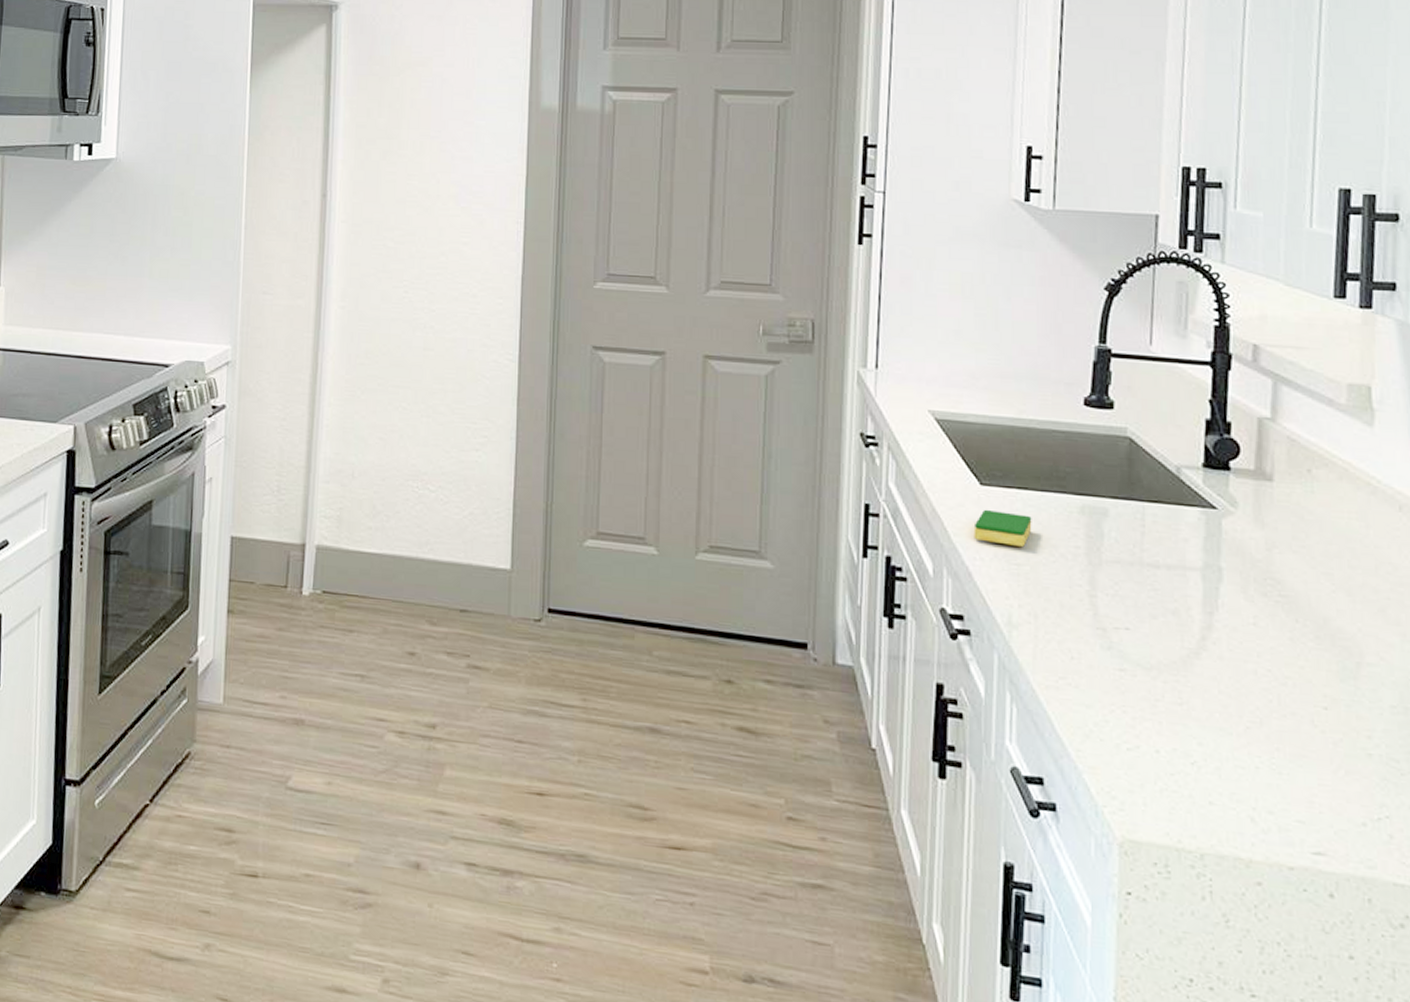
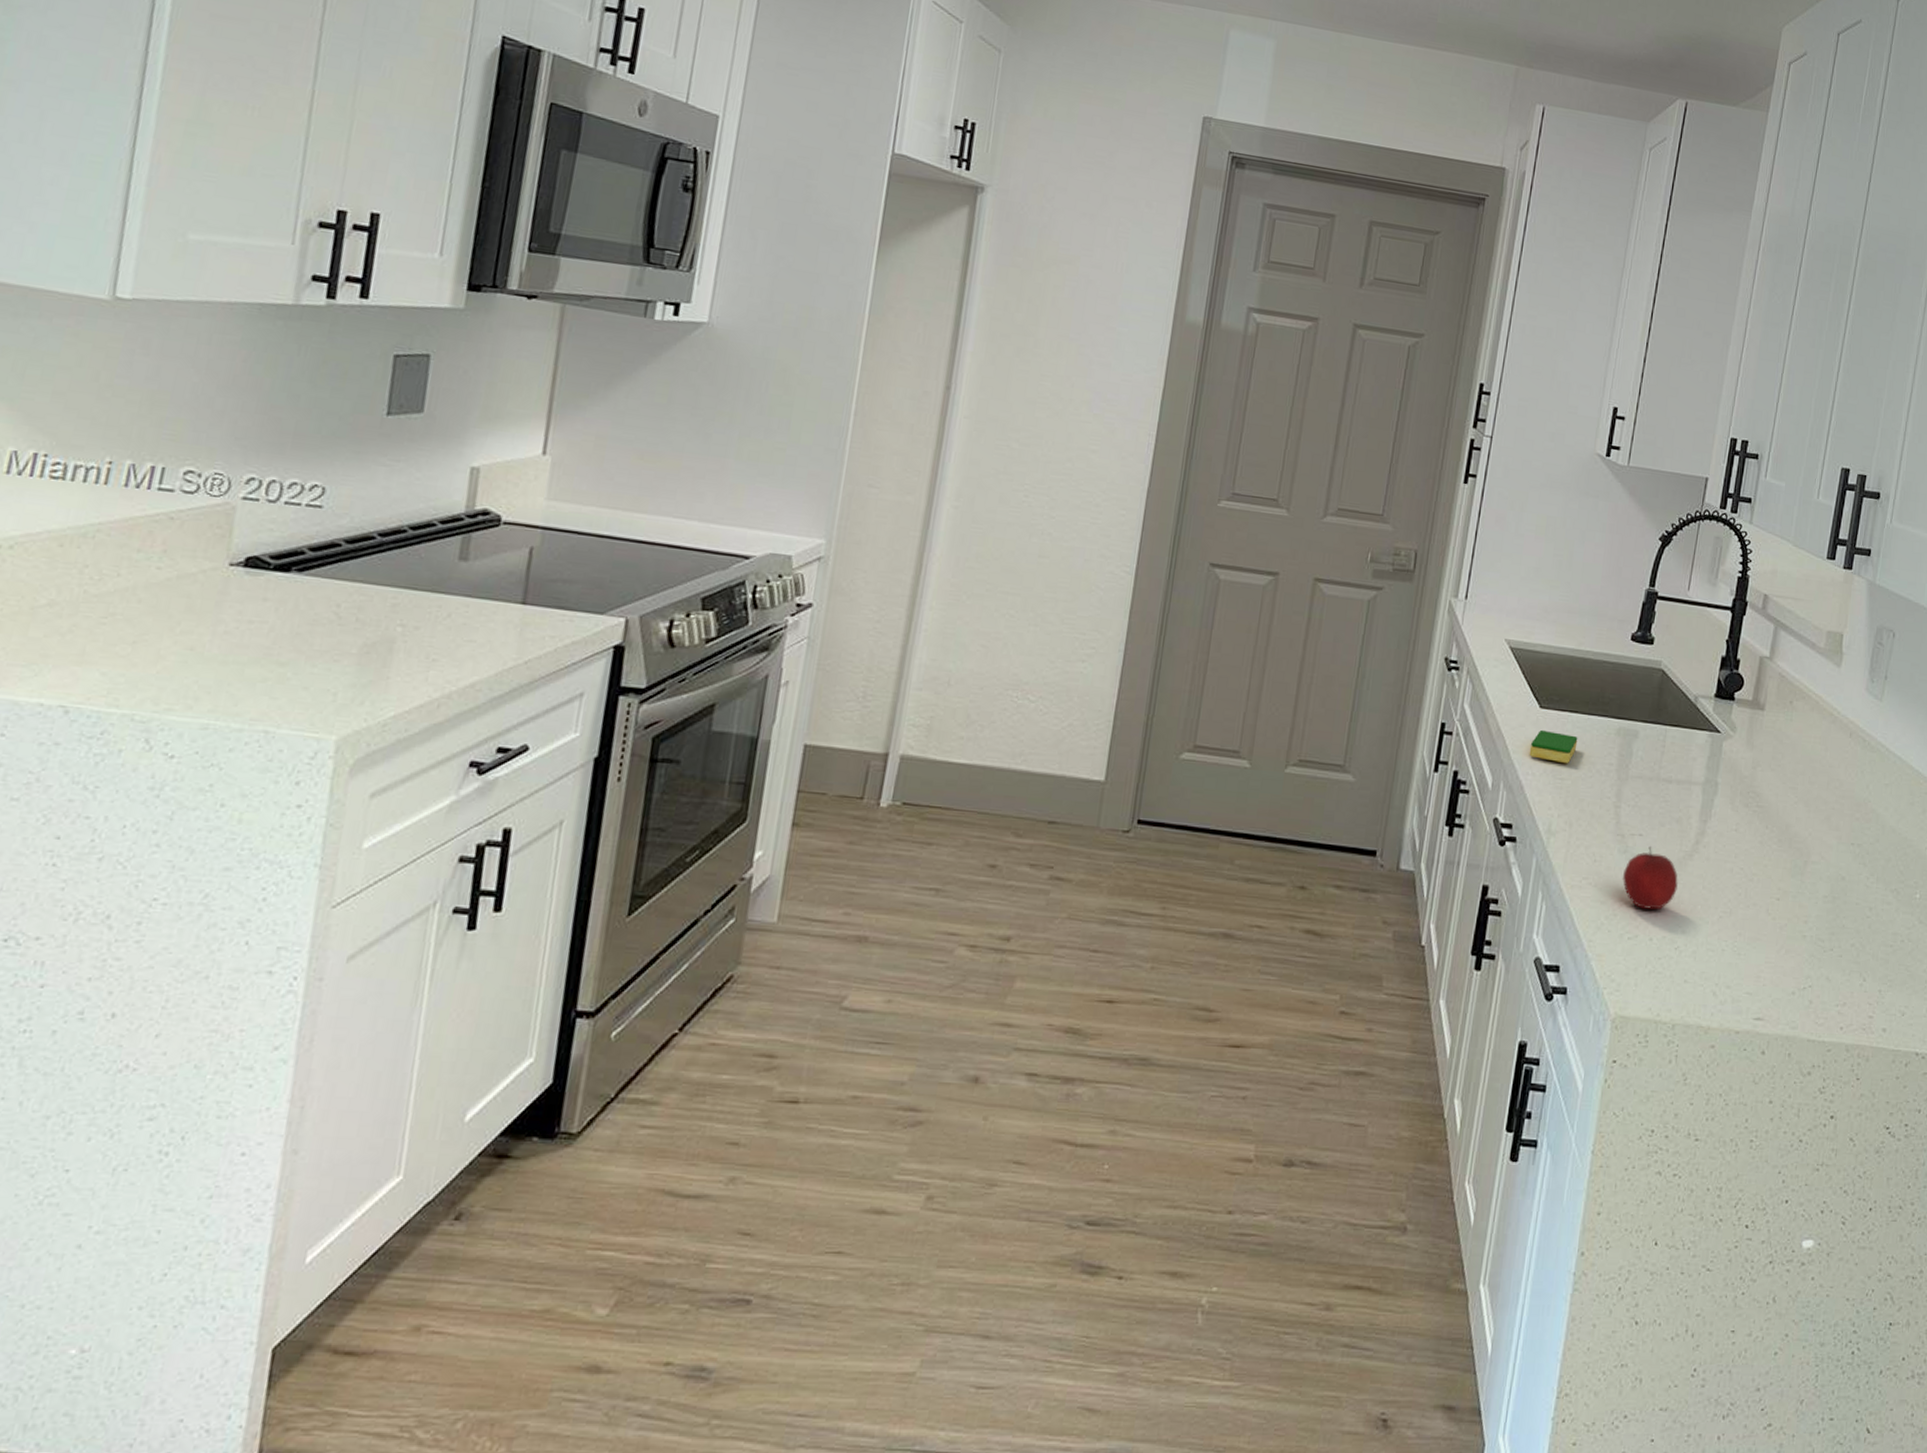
apple: none [1109,642,1184,717] -> present [1622,846,1678,910]

